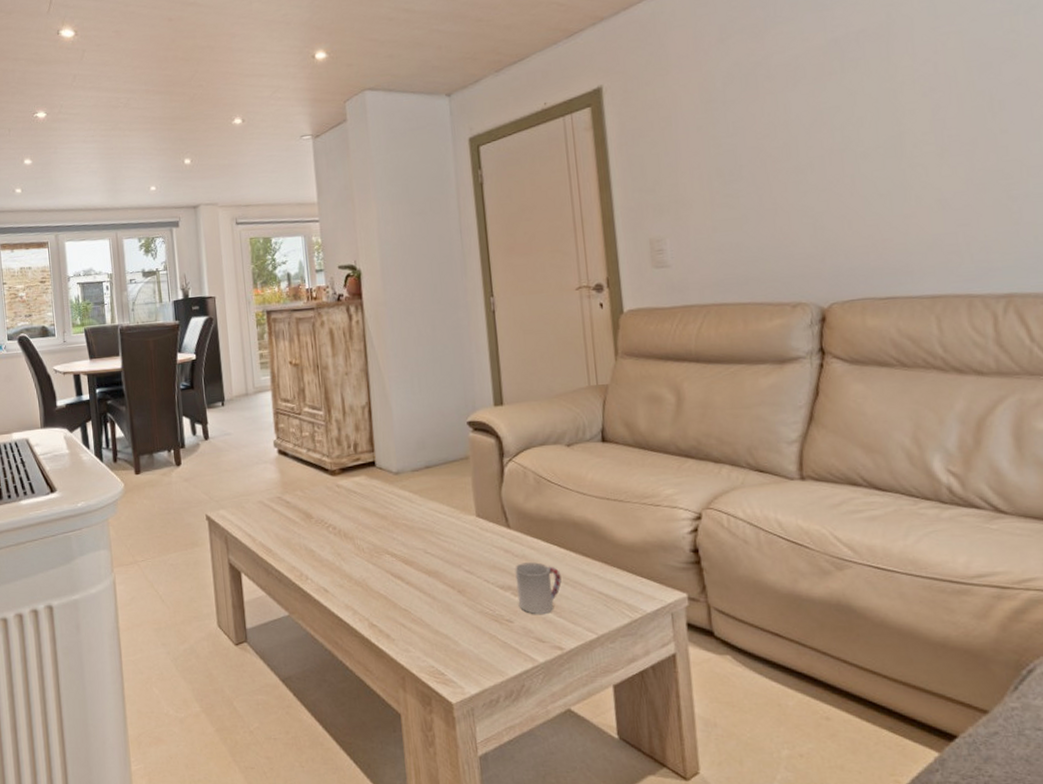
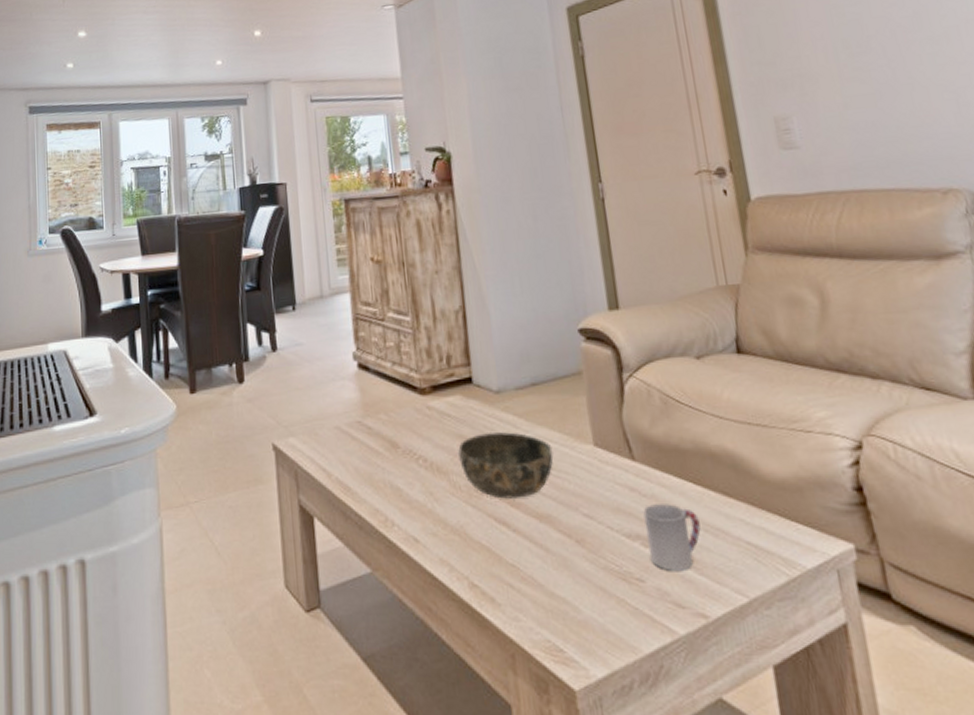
bowl: none [361,505,442,559] -> present [457,431,554,499]

